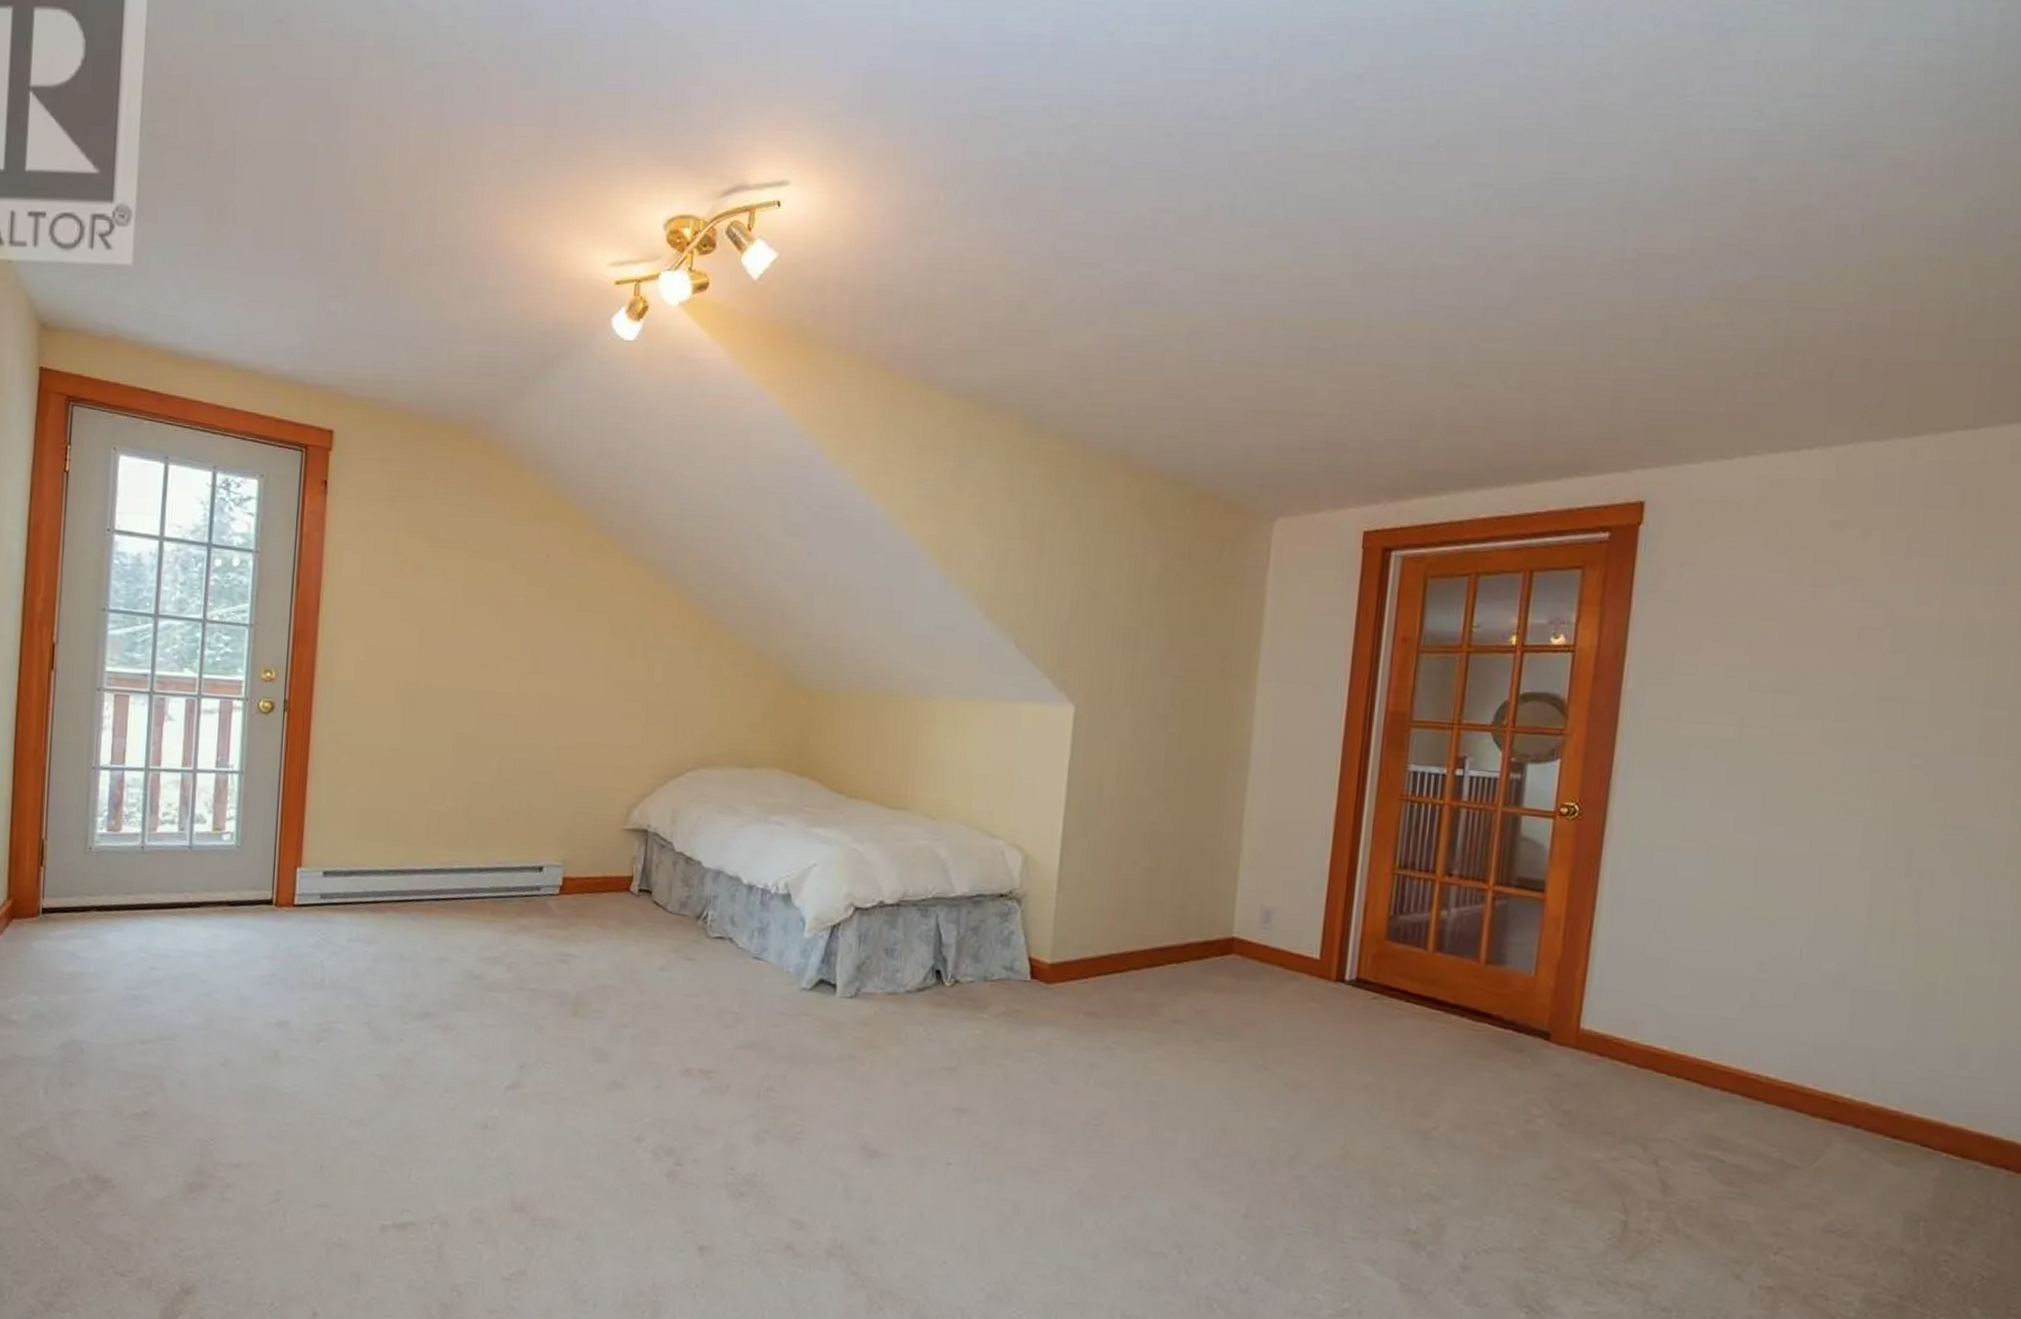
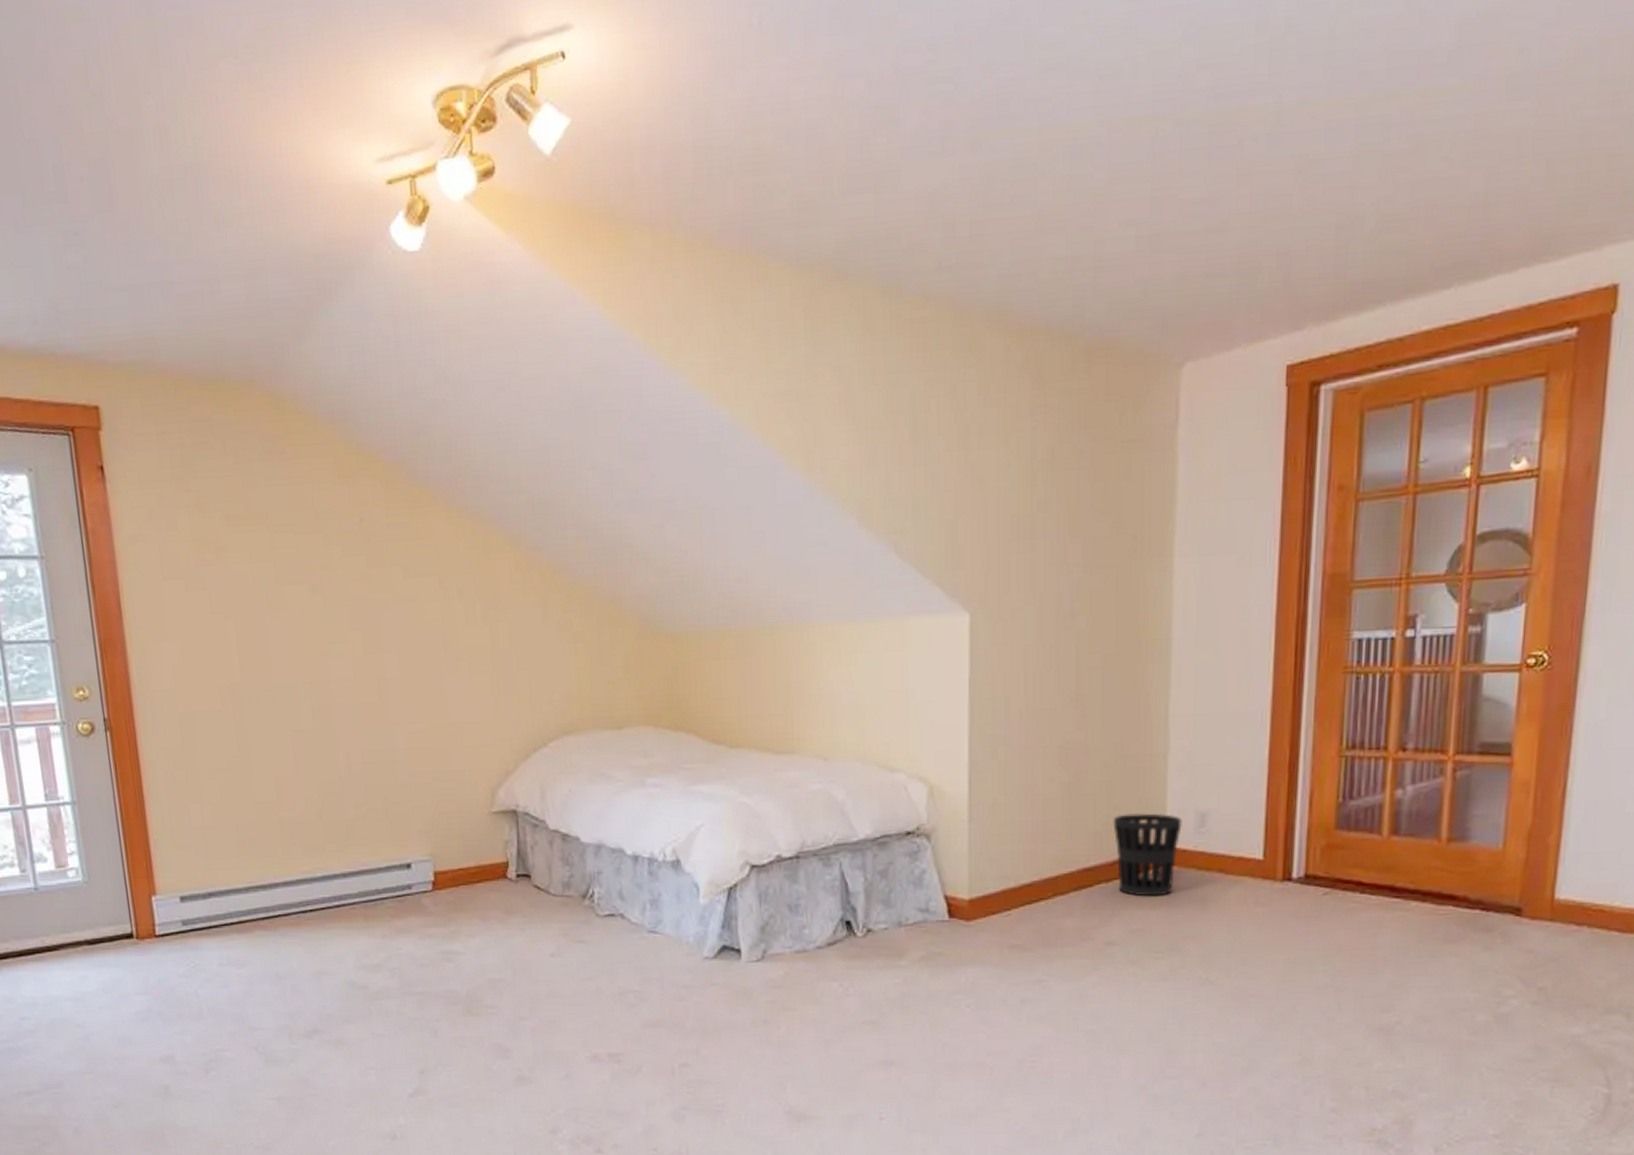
wastebasket: none [1186,901,1249,982] -> present [1113,813,1182,897]

